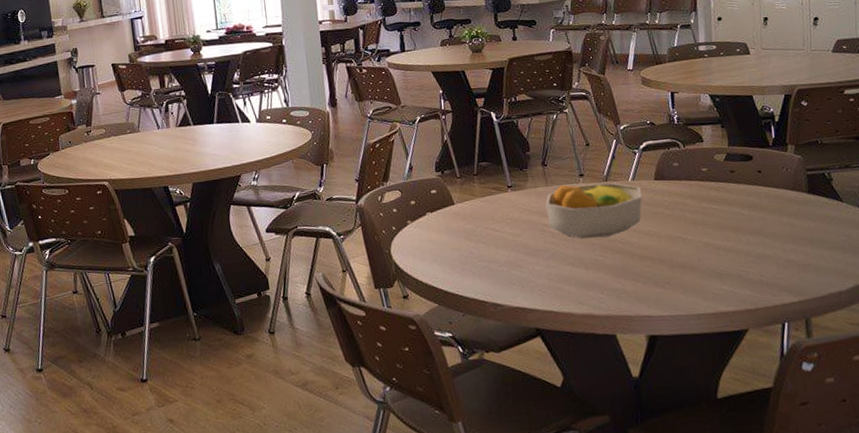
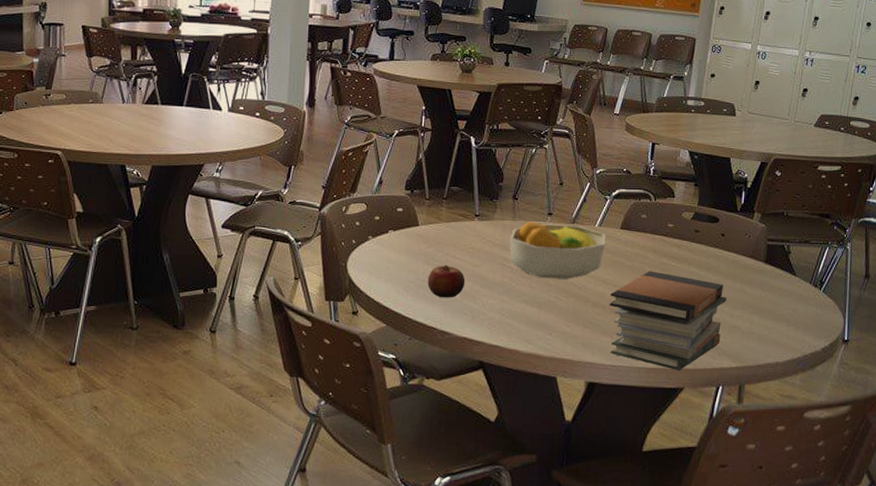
apple: none [471,238,509,272] -> present [427,265,466,298]
book stack: none [656,216,777,313] -> present [609,271,727,371]

